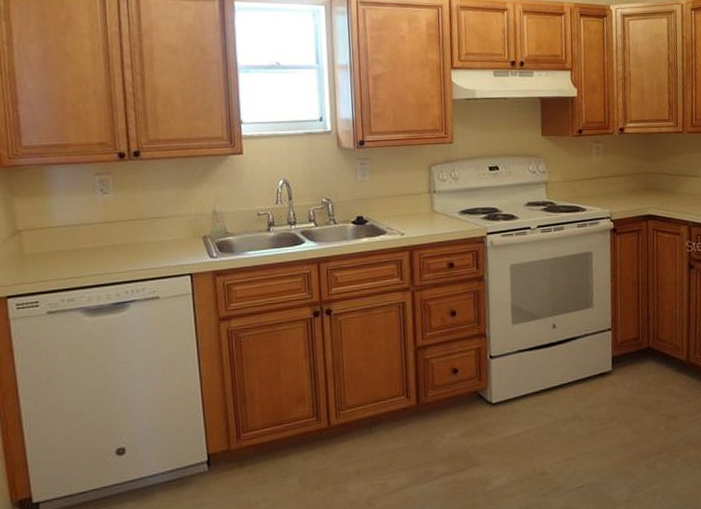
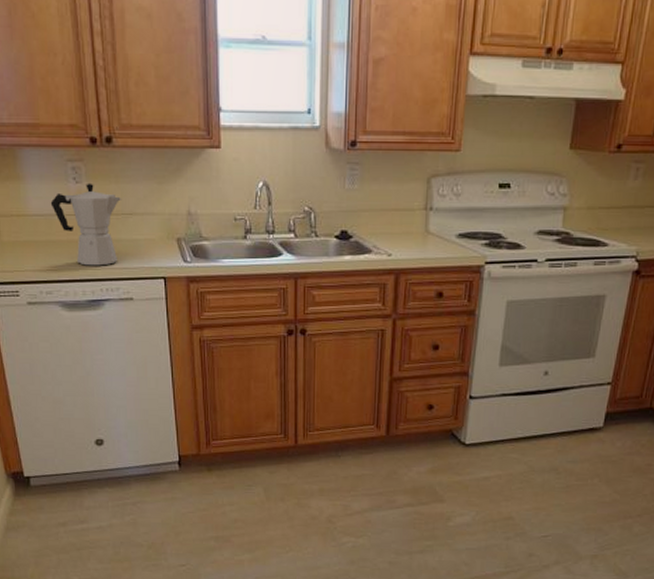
moka pot: none [76,192,149,270] -> present [50,183,122,266]

